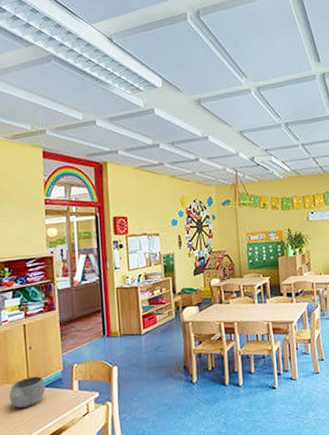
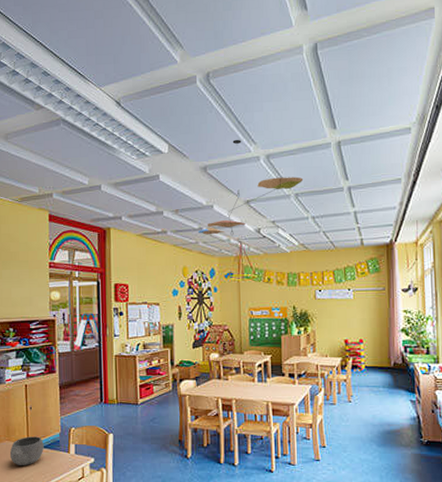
ceiling mobile: none [194,73,293,182] -> present [197,139,304,254]

